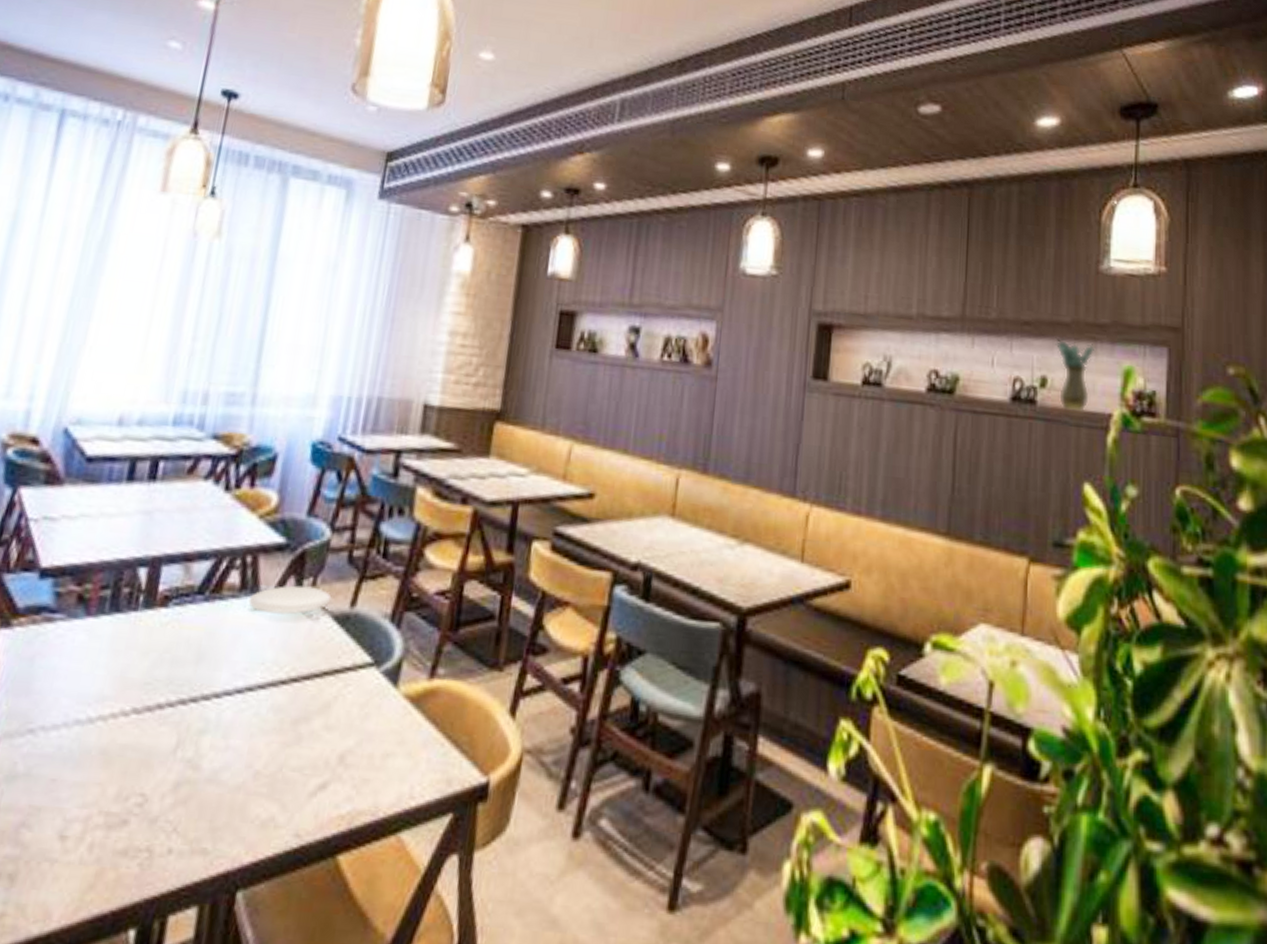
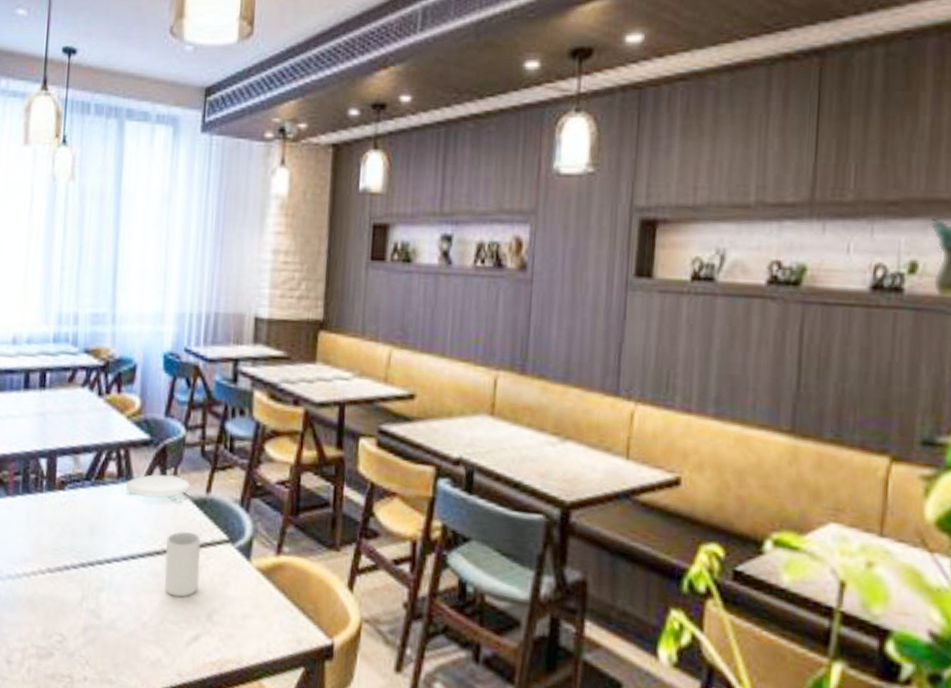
cup: none [286,654,340,737] -> present [163,531,202,598]

